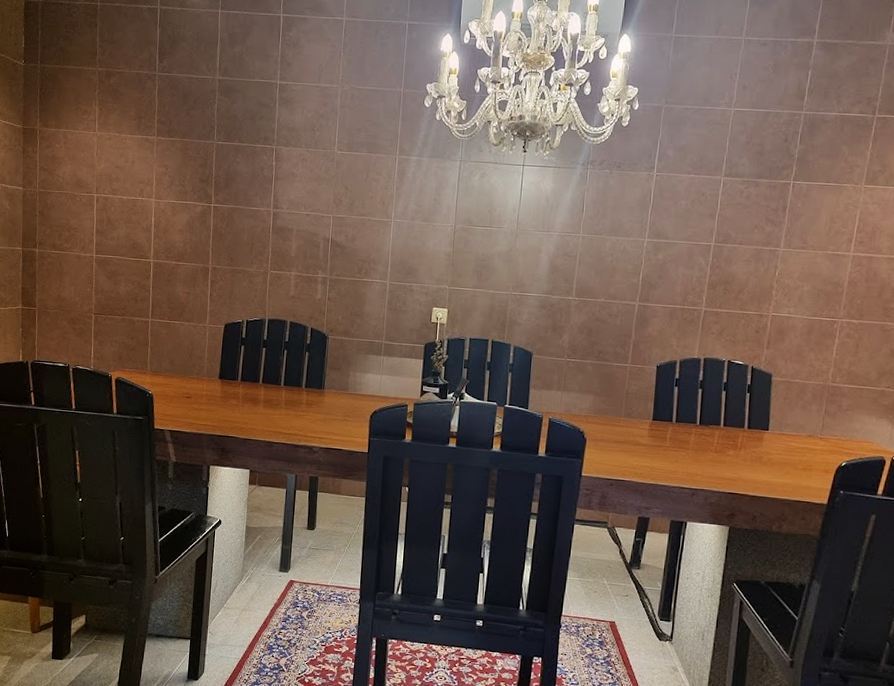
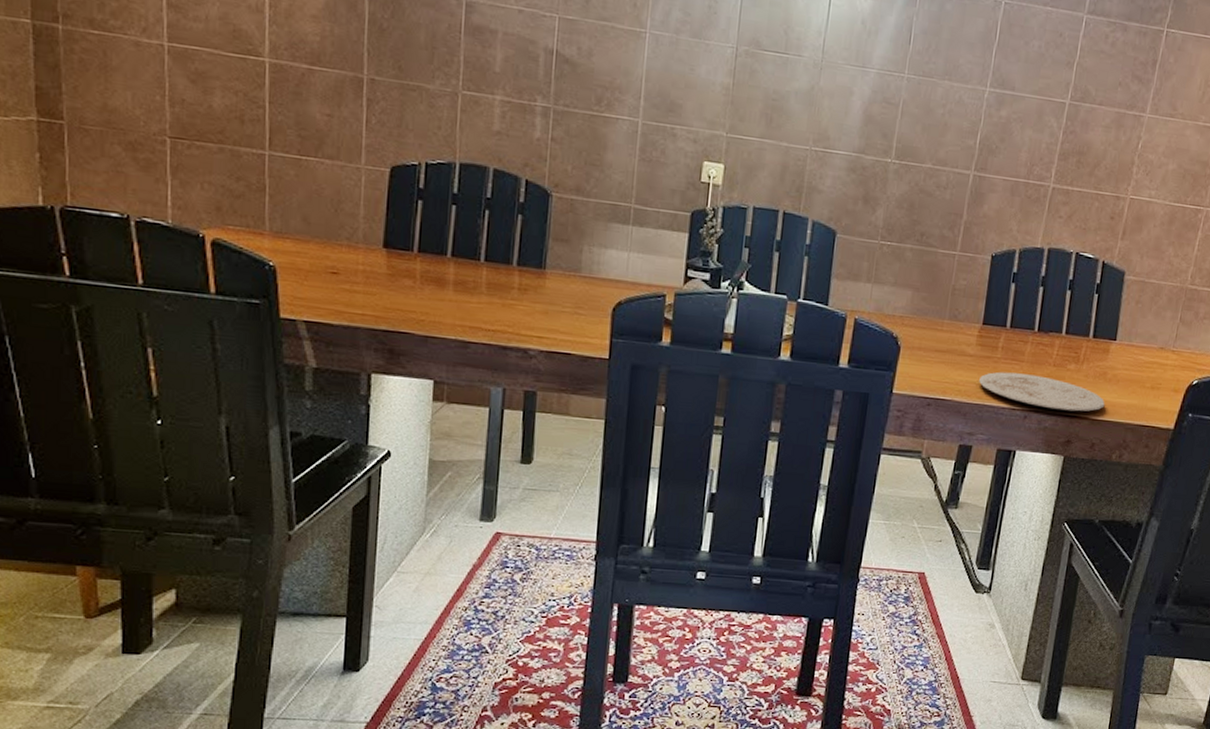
plate: none [652,457,763,490] -> present [979,371,1105,412]

